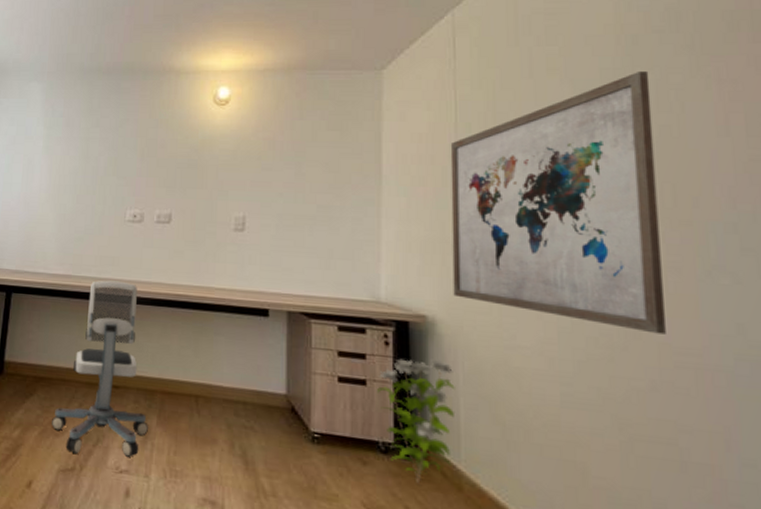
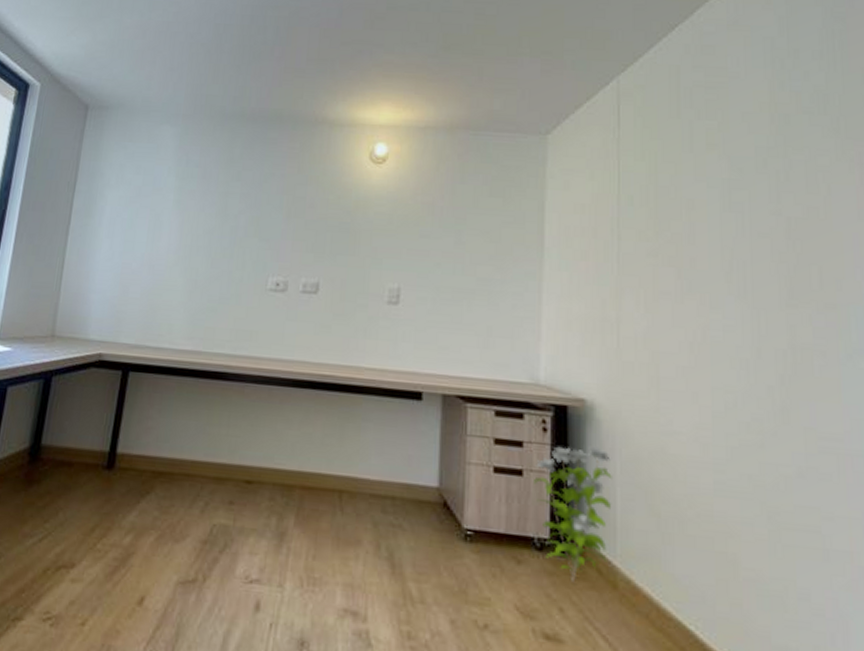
office chair: present [52,280,148,457] -> none [171,357,284,564]
wall art: present [450,70,666,335] -> none [612,150,811,419]

